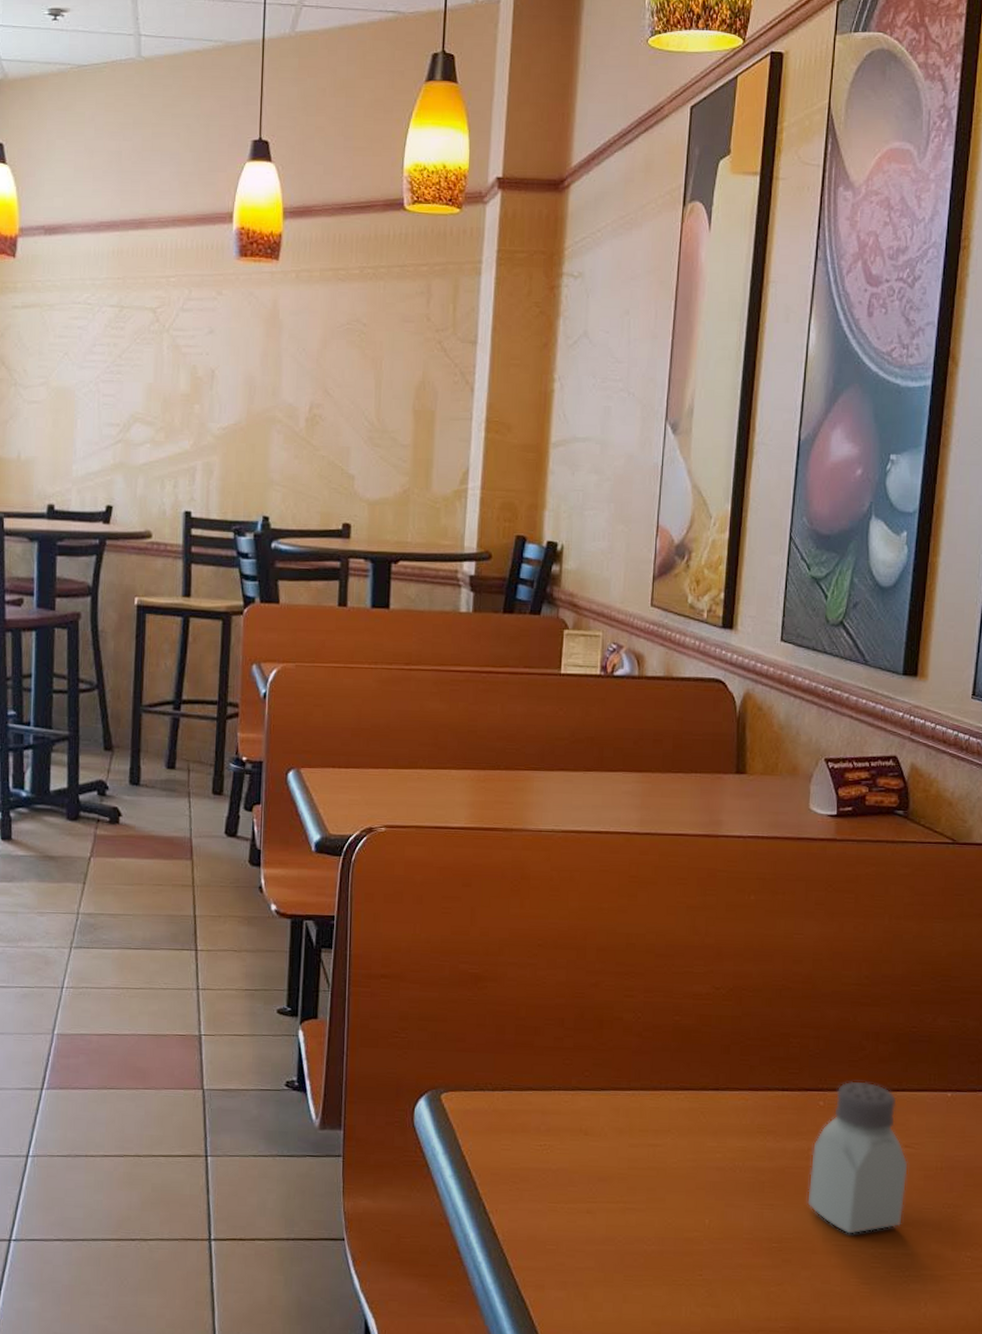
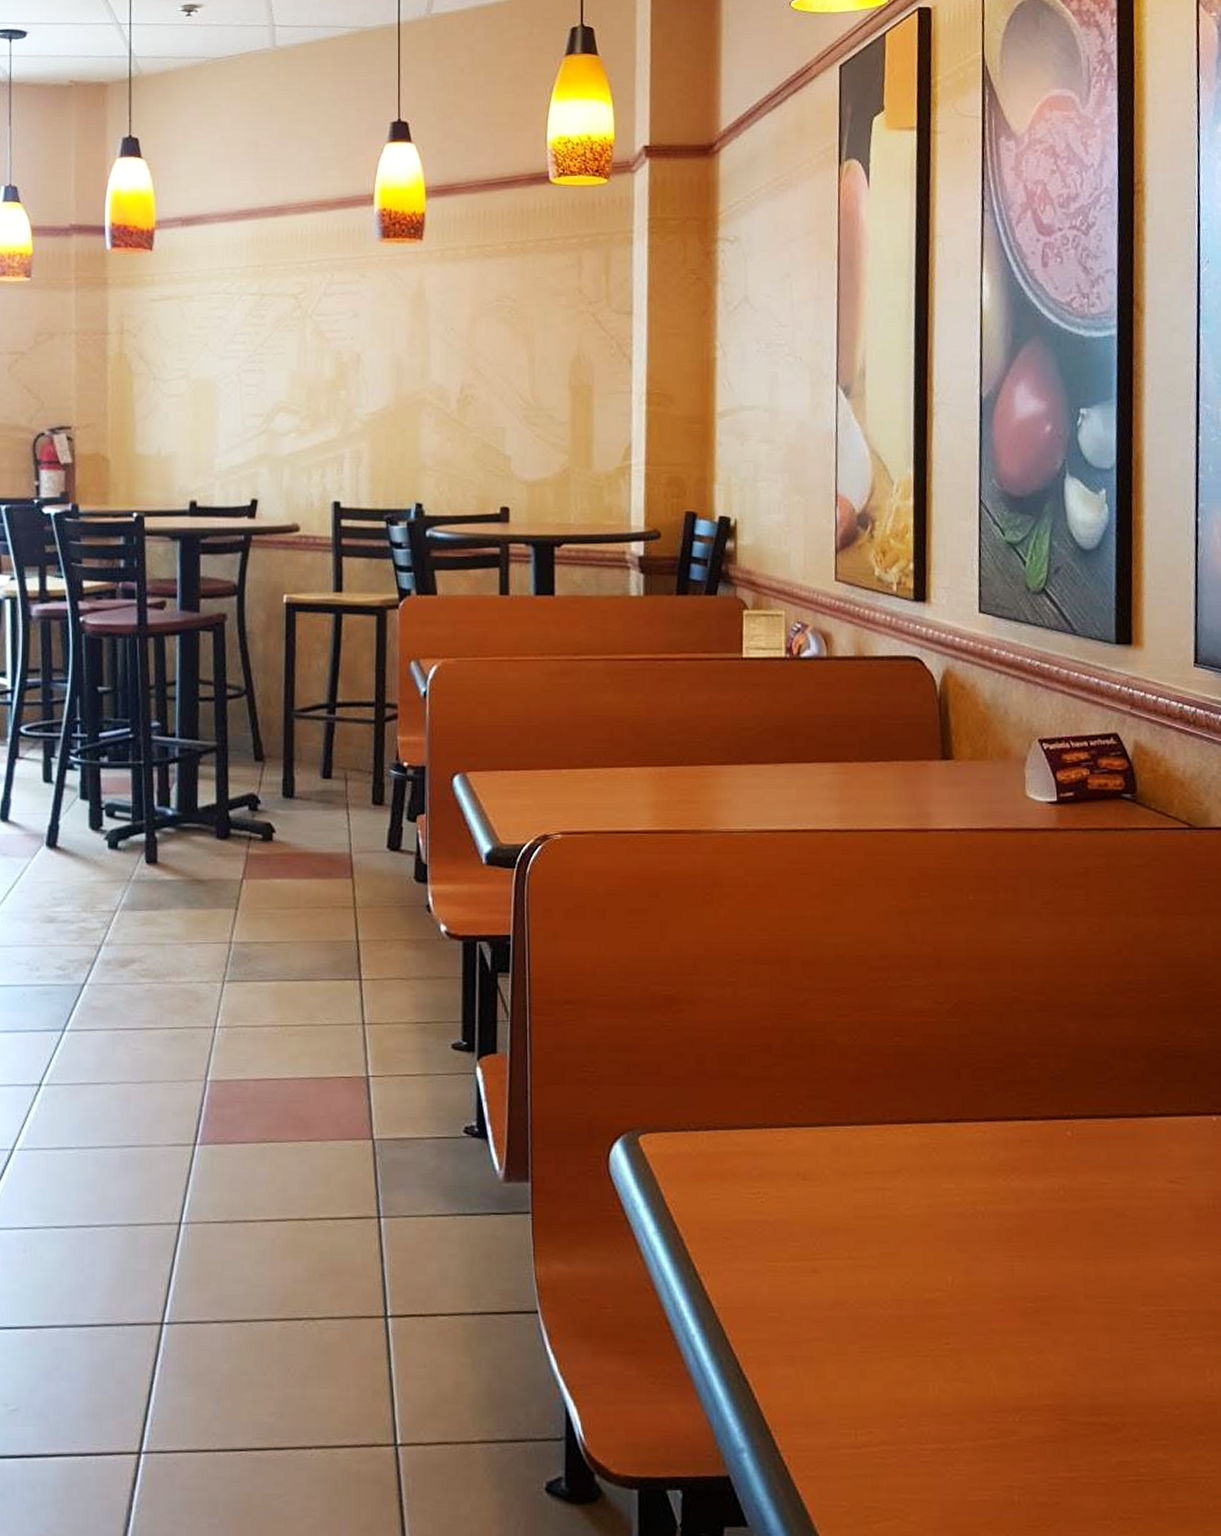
saltshaker: present [807,1081,908,1234] -> none [1062,1106,1176,1289]

